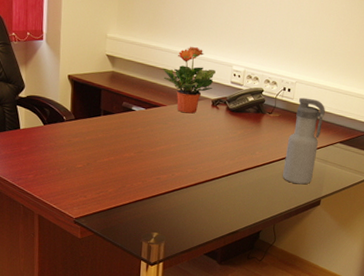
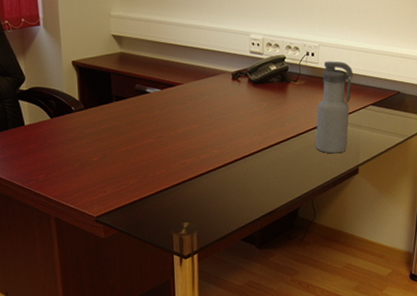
potted plant: present [163,46,216,114] -> none [175,17,232,90]

